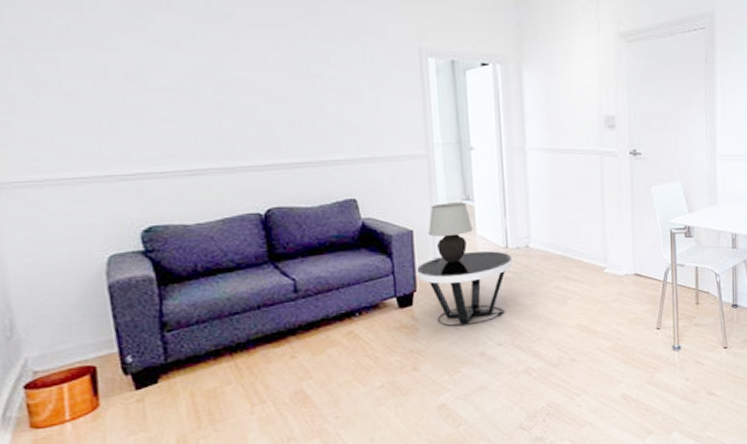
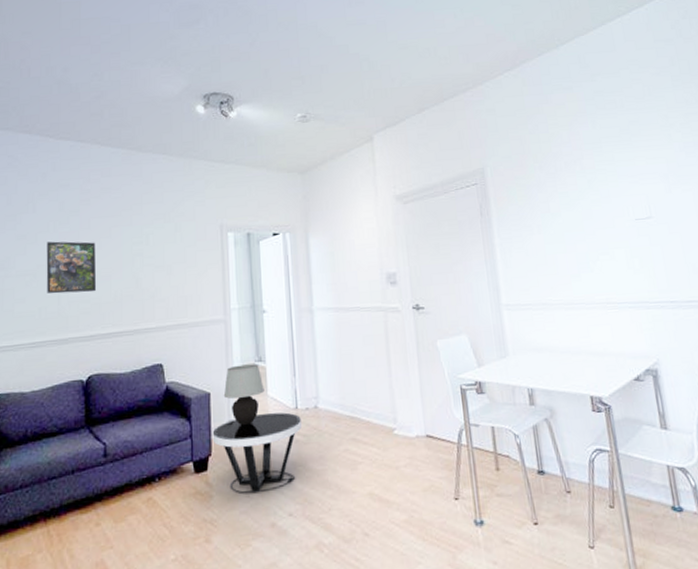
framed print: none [193,50,266,116] -> present [46,241,96,294]

